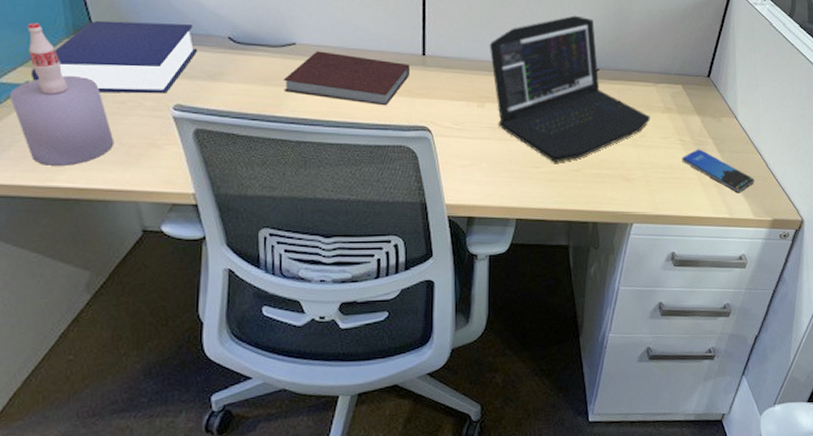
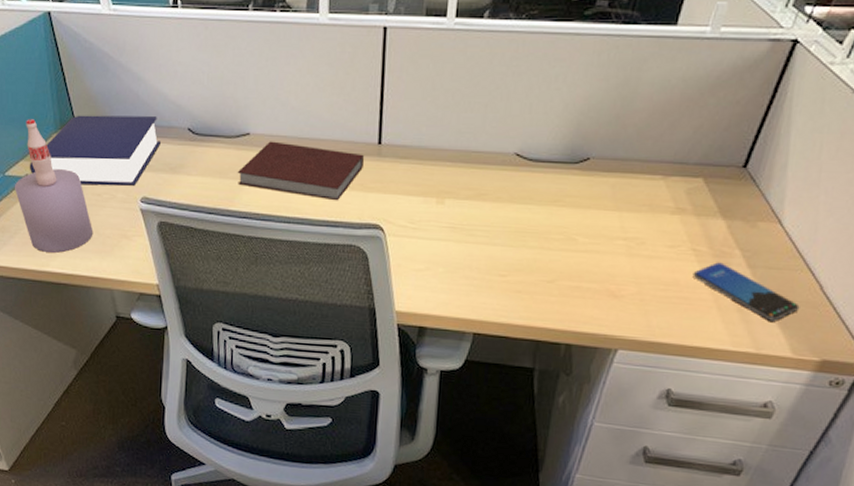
laptop: present [489,15,651,163] -> none [454,90,654,272]

